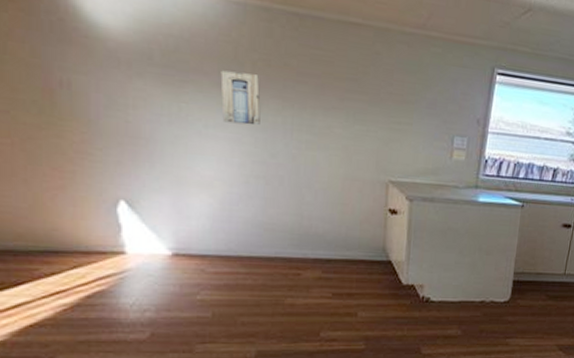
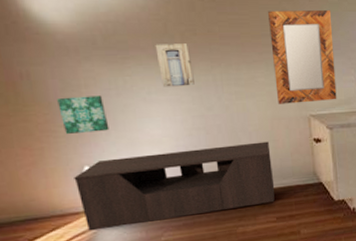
wall art: none [99,115,155,163] -> present [57,95,110,134]
media console: none [106,196,337,276] -> present [74,141,275,231]
home mirror: none [354,51,432,168] -> present [268,10,337,104]

